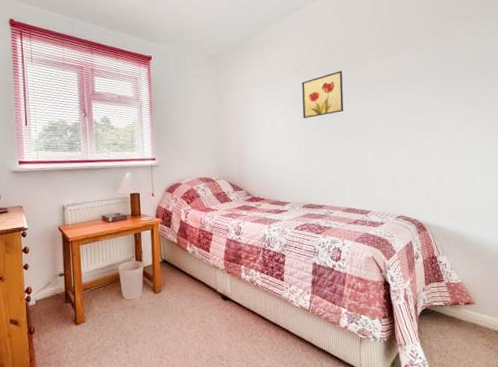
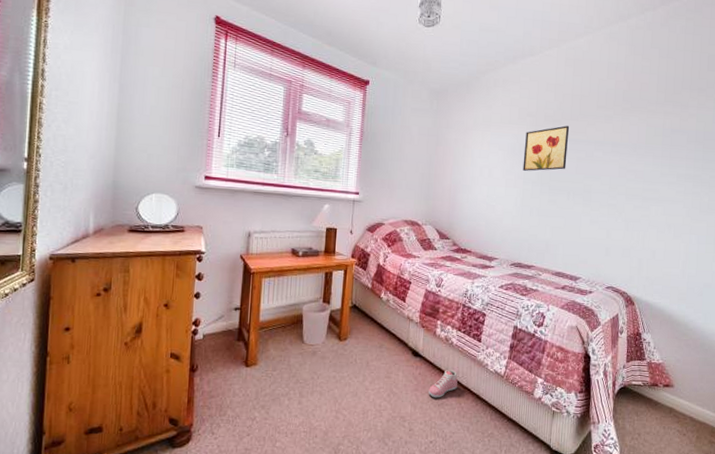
sneaker: none [241,309,267,337] -> present [428,370,458,398]

